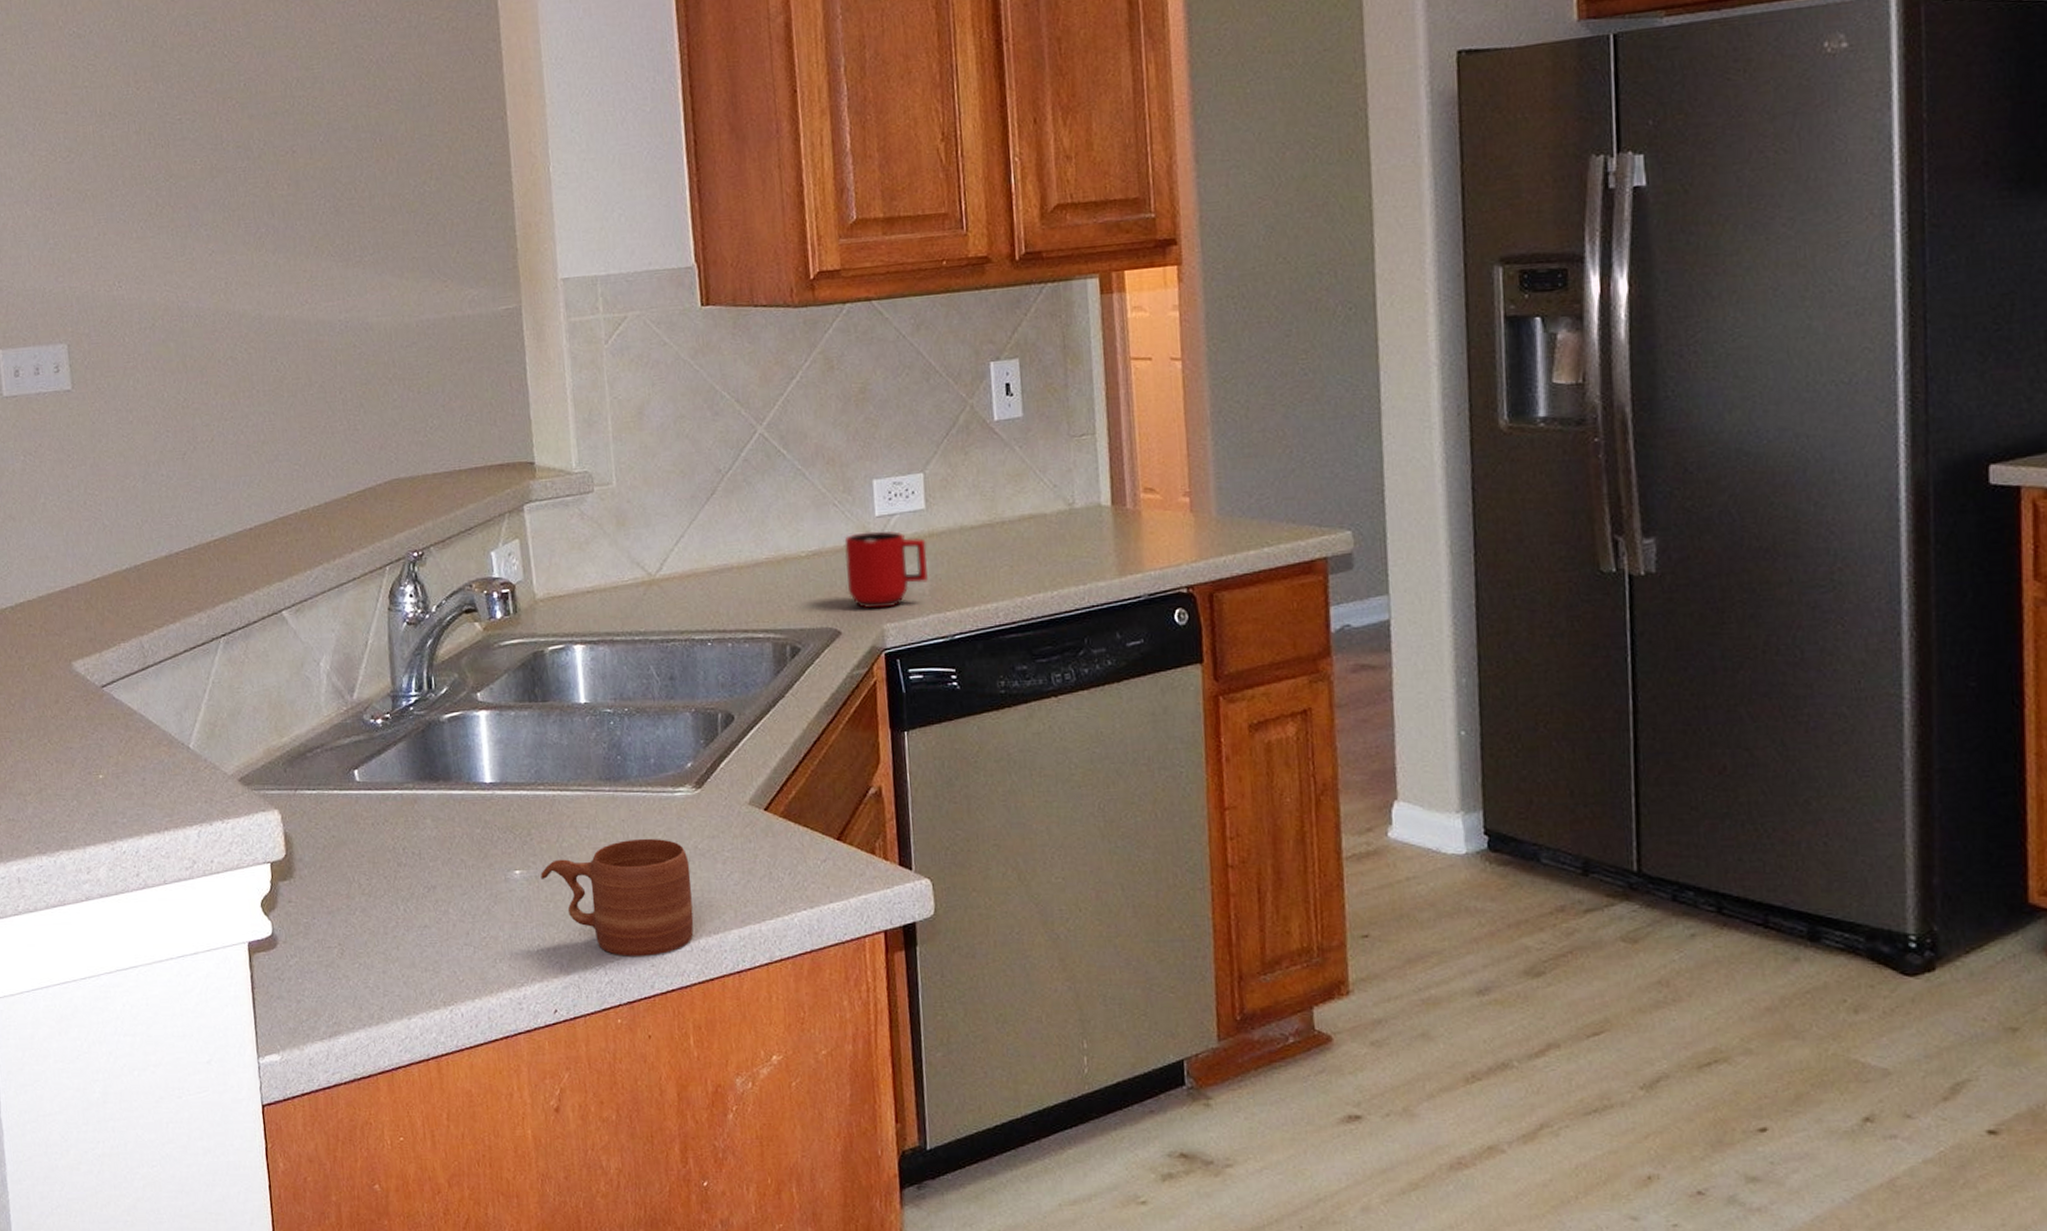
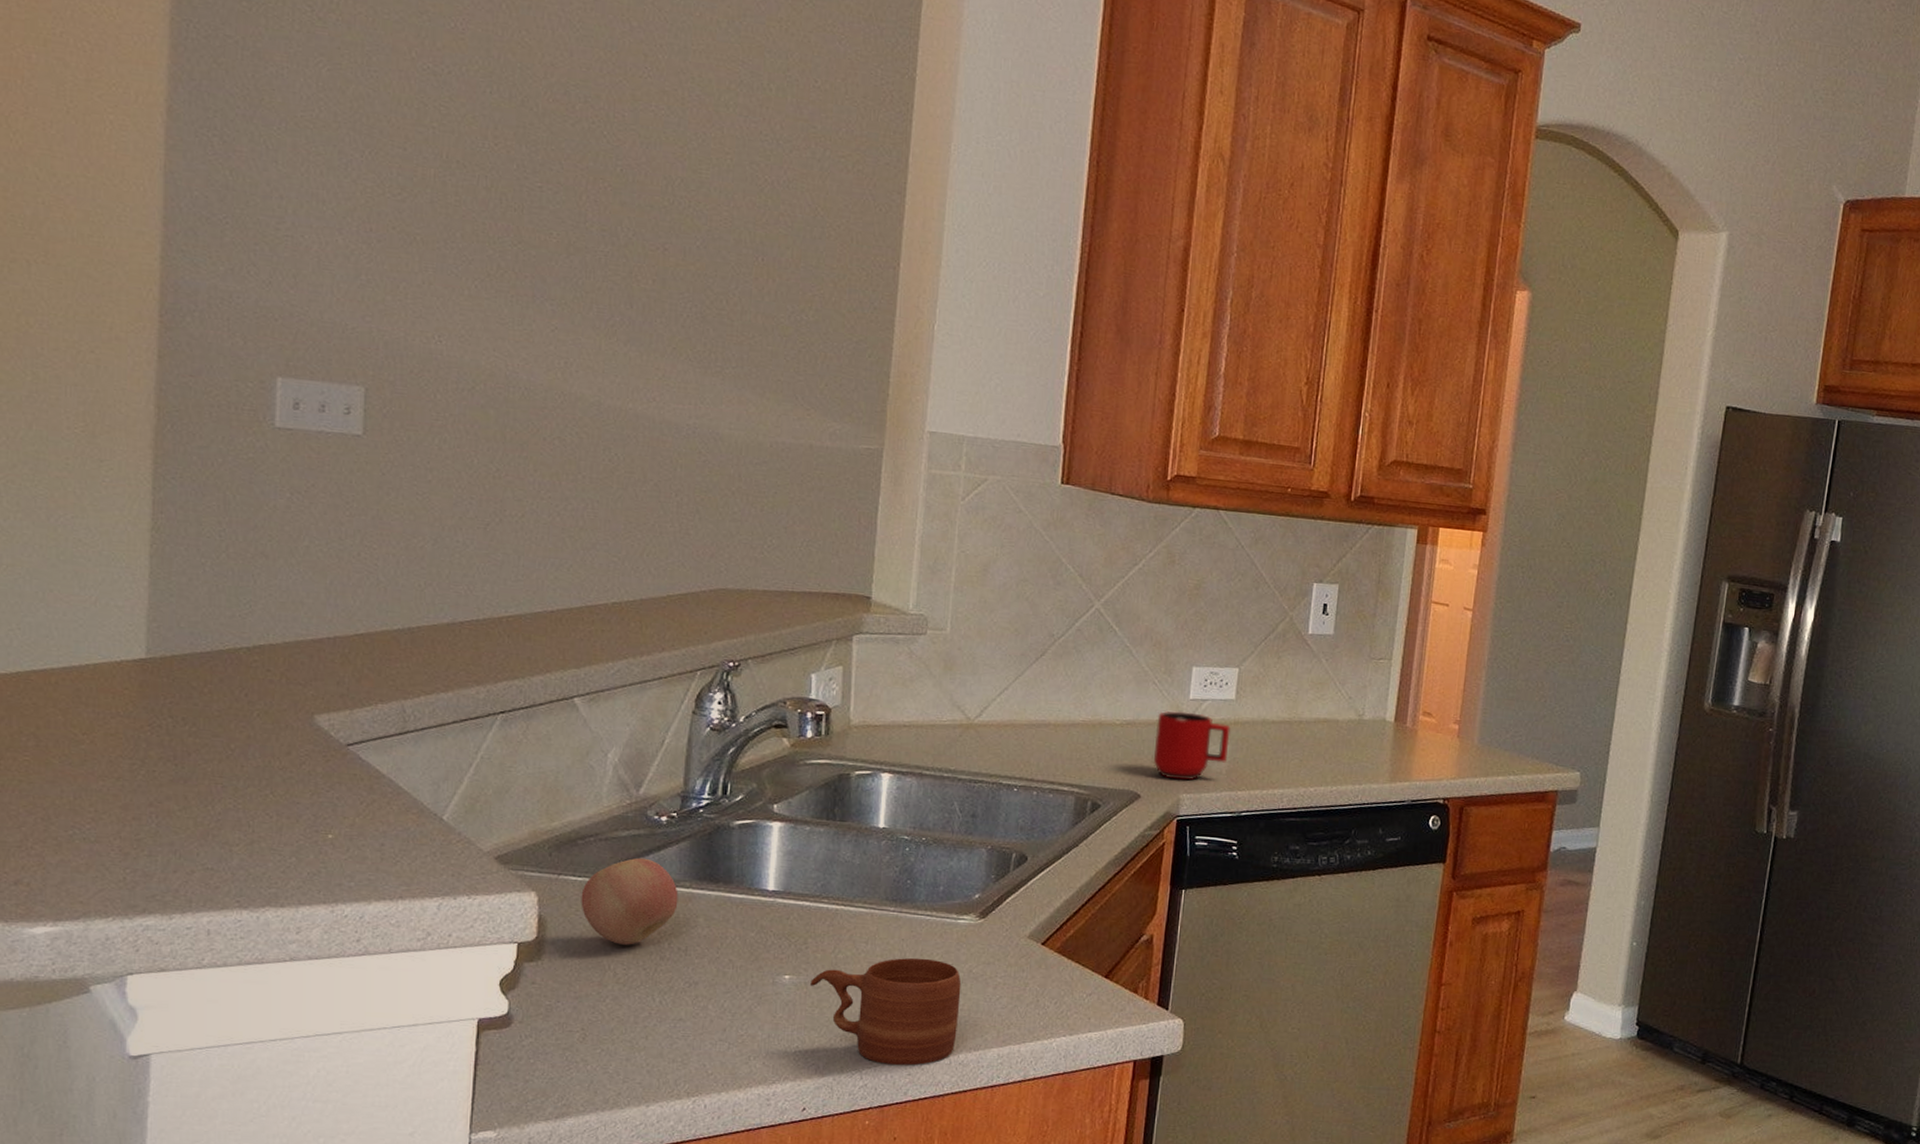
apple: none [317,763,405,855] -> present [581,857,678,945]

